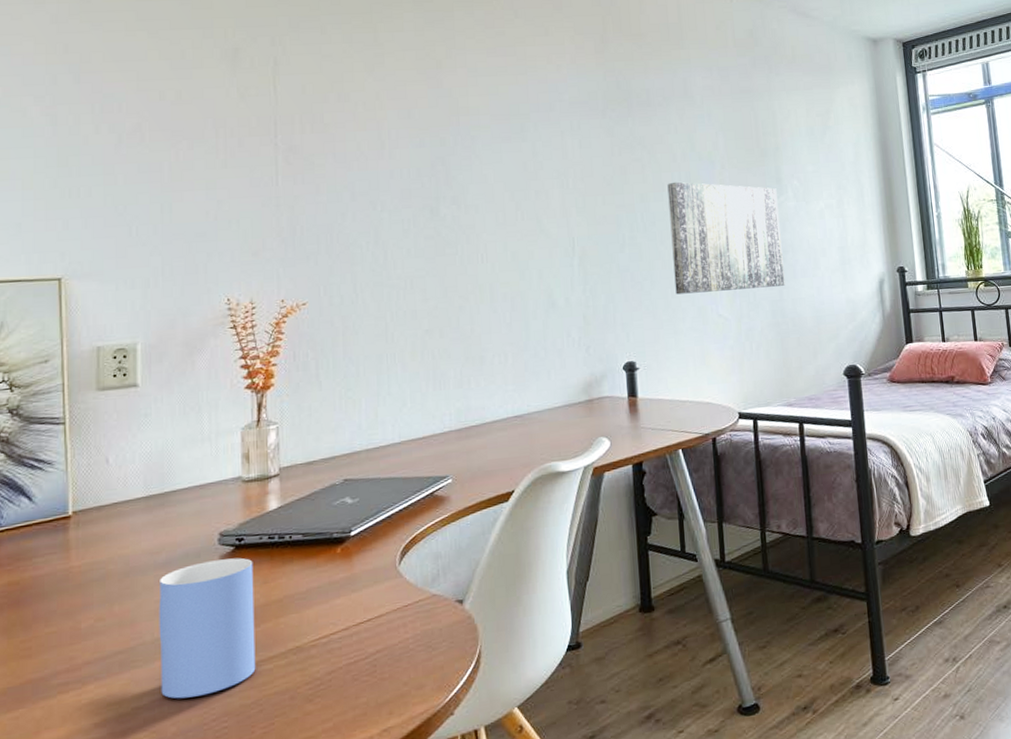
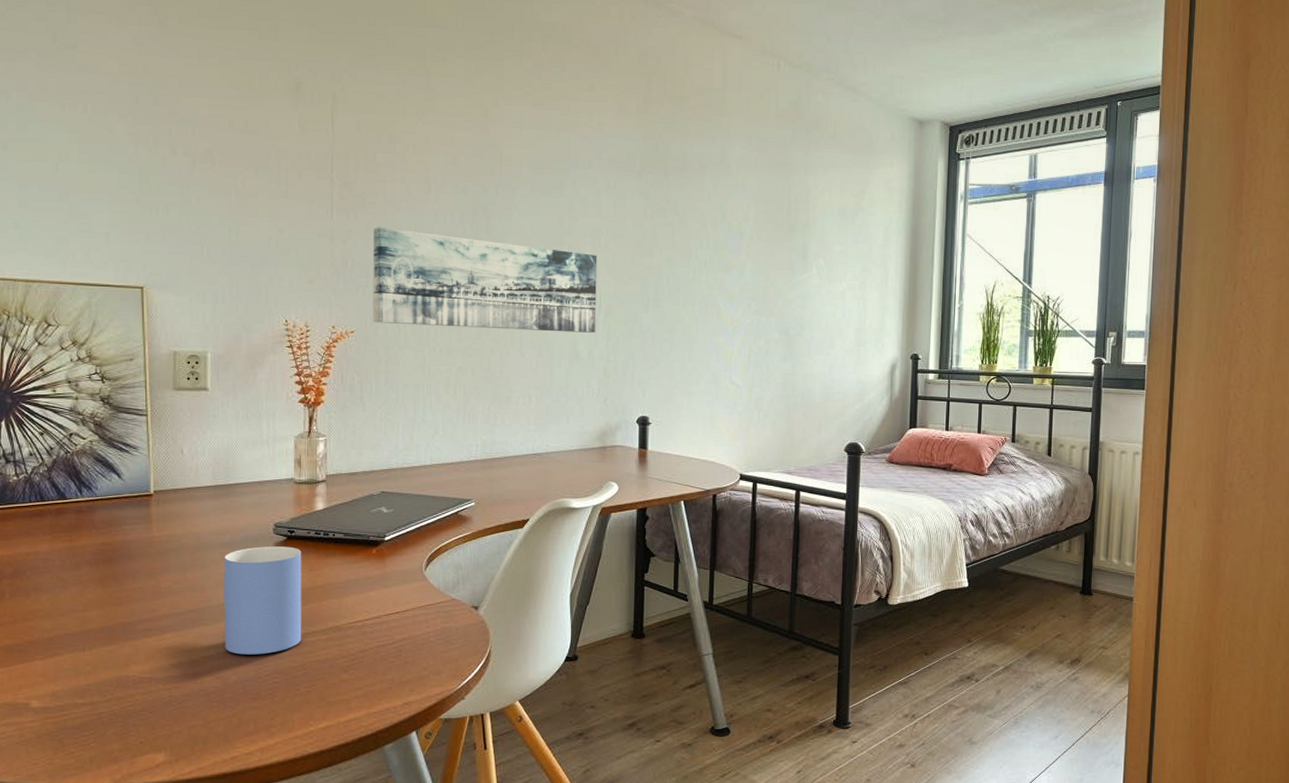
wall art: none [324,189,572,292] -> present [373,227,597,333]
wall art: present [667,181,785,295] -> none [693,249,801,361]

